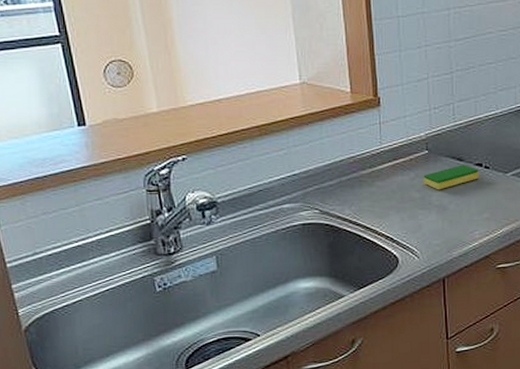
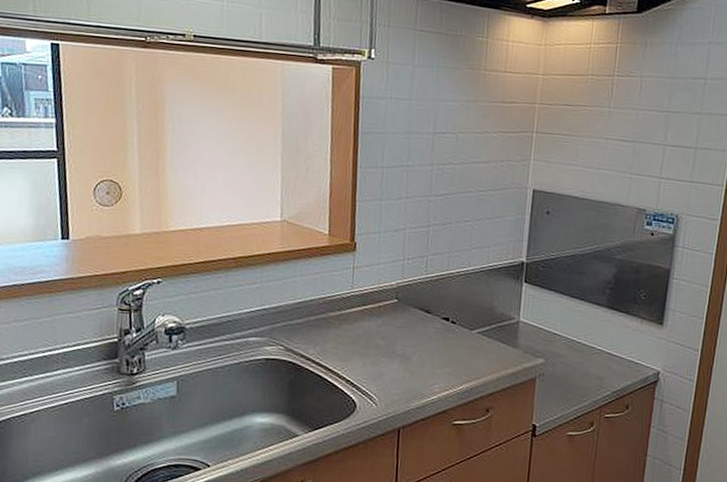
dish sponge: present [423,165,479,190] -> none [389,317,445,340]

